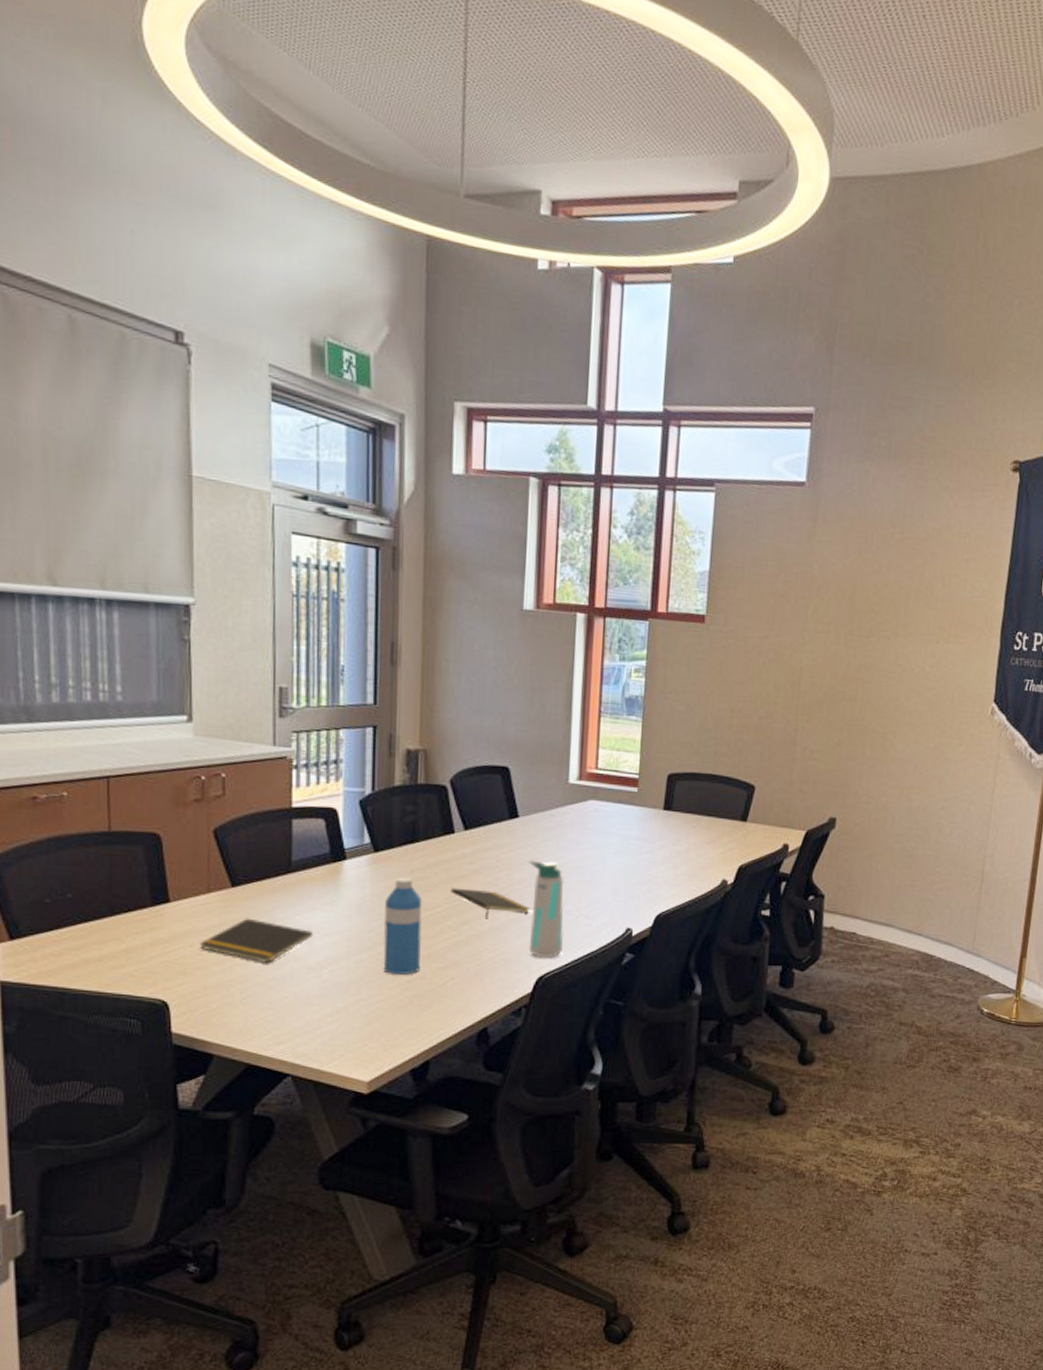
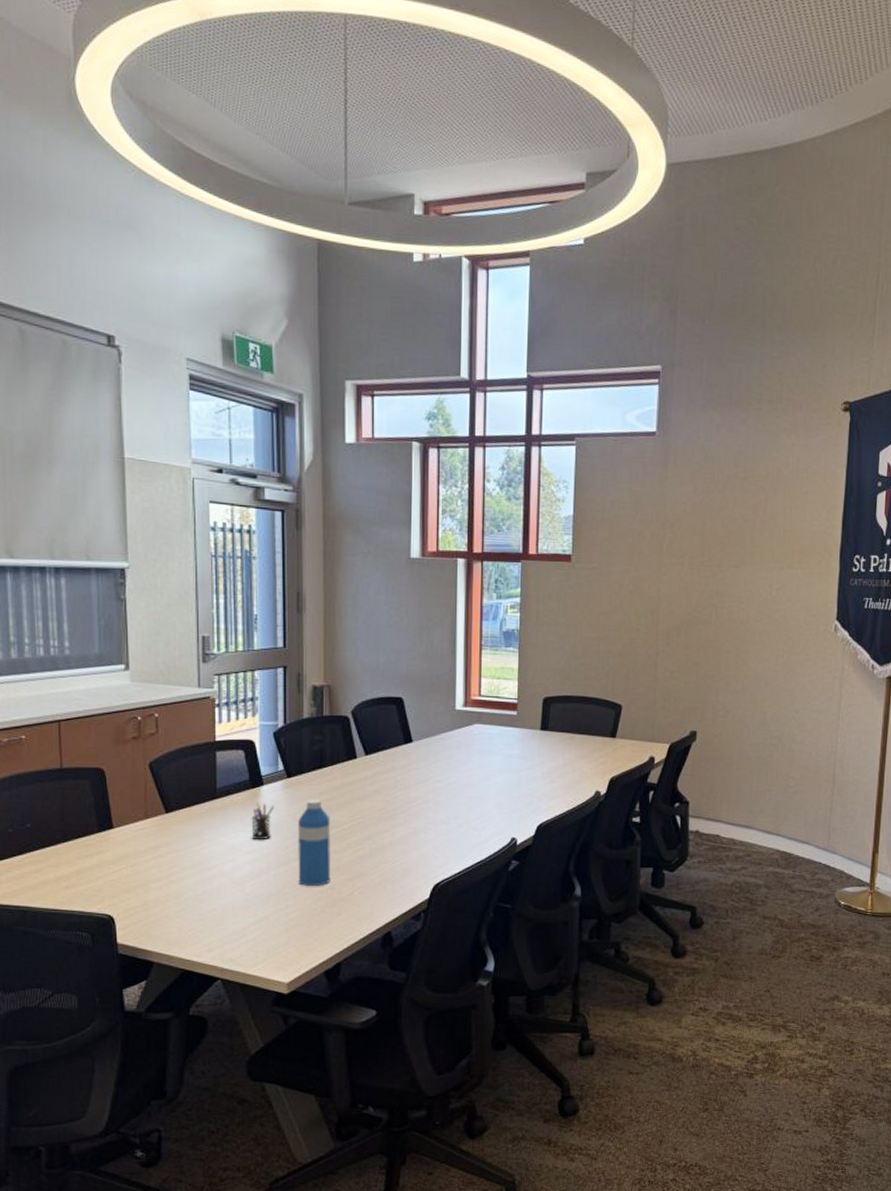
notepad: present [200,918,314,963] -> none [139,840,237,879]
pen holder: none [331,879,358,922] -> present [251,803,274,841]
notepad: present [450,888,529,919] -> none [355,807,424,834]
water bottle: present [528,860,565,958] -> none [423,780,455,867]

